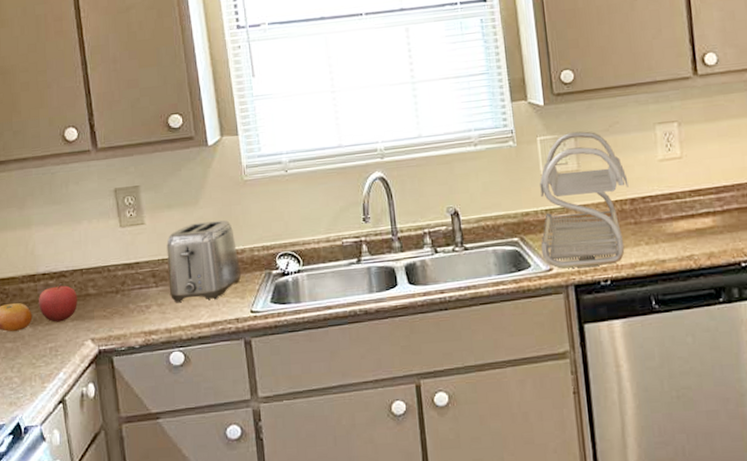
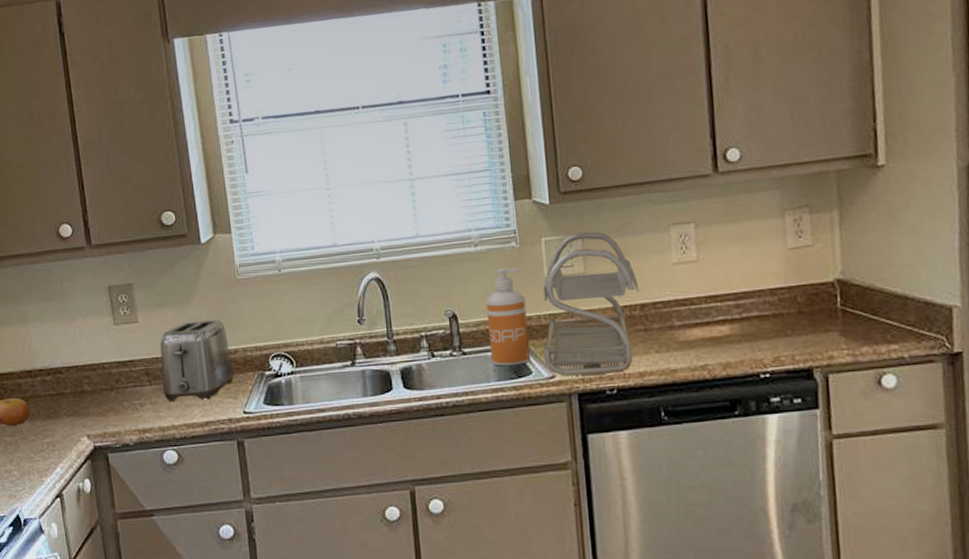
fruit: present [39,283,78,323] -> none [36,379,73,418]
soap dispenser: none [485,165,530,261] -> present [485,267,531,367]

